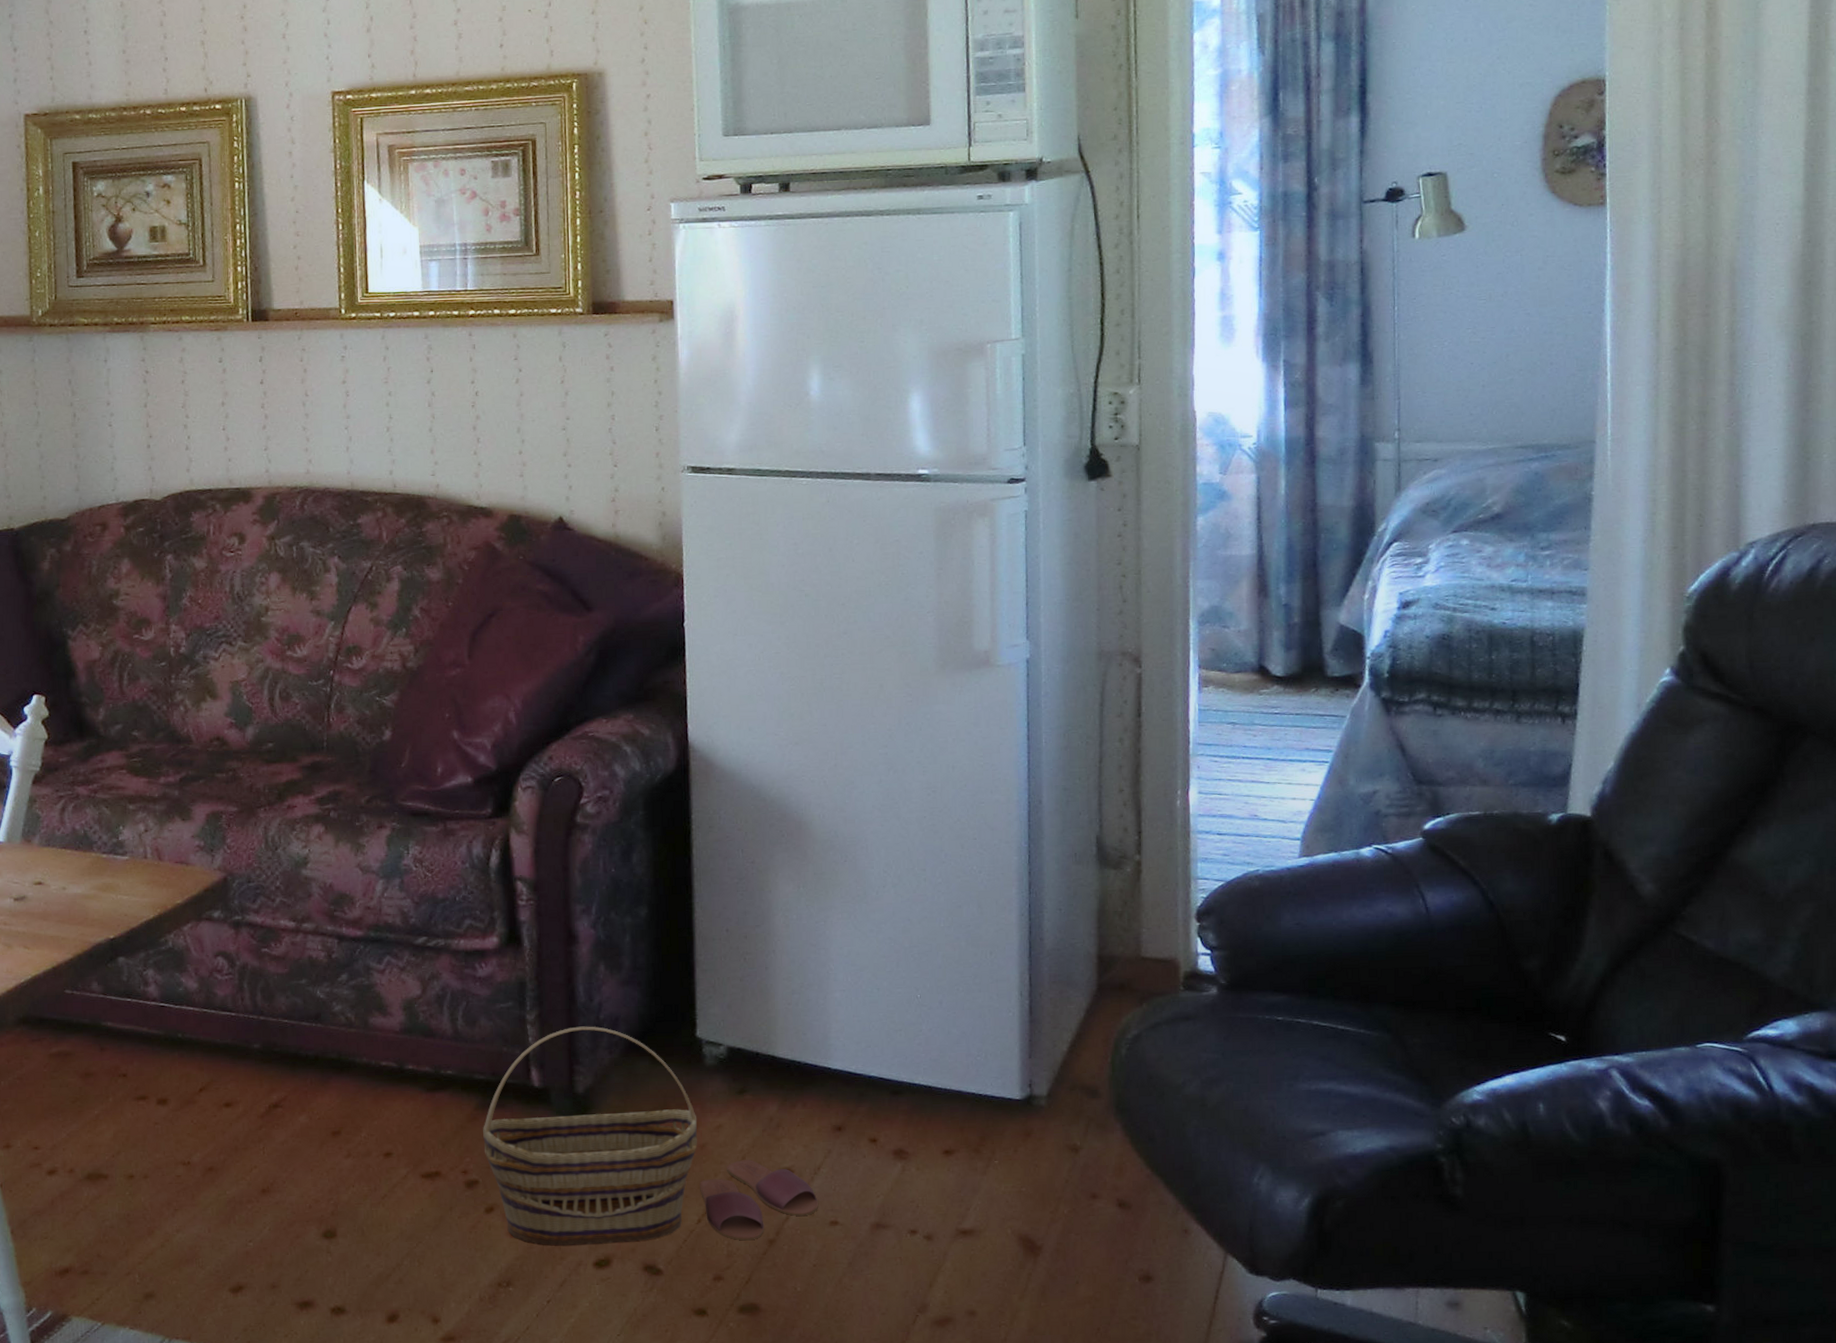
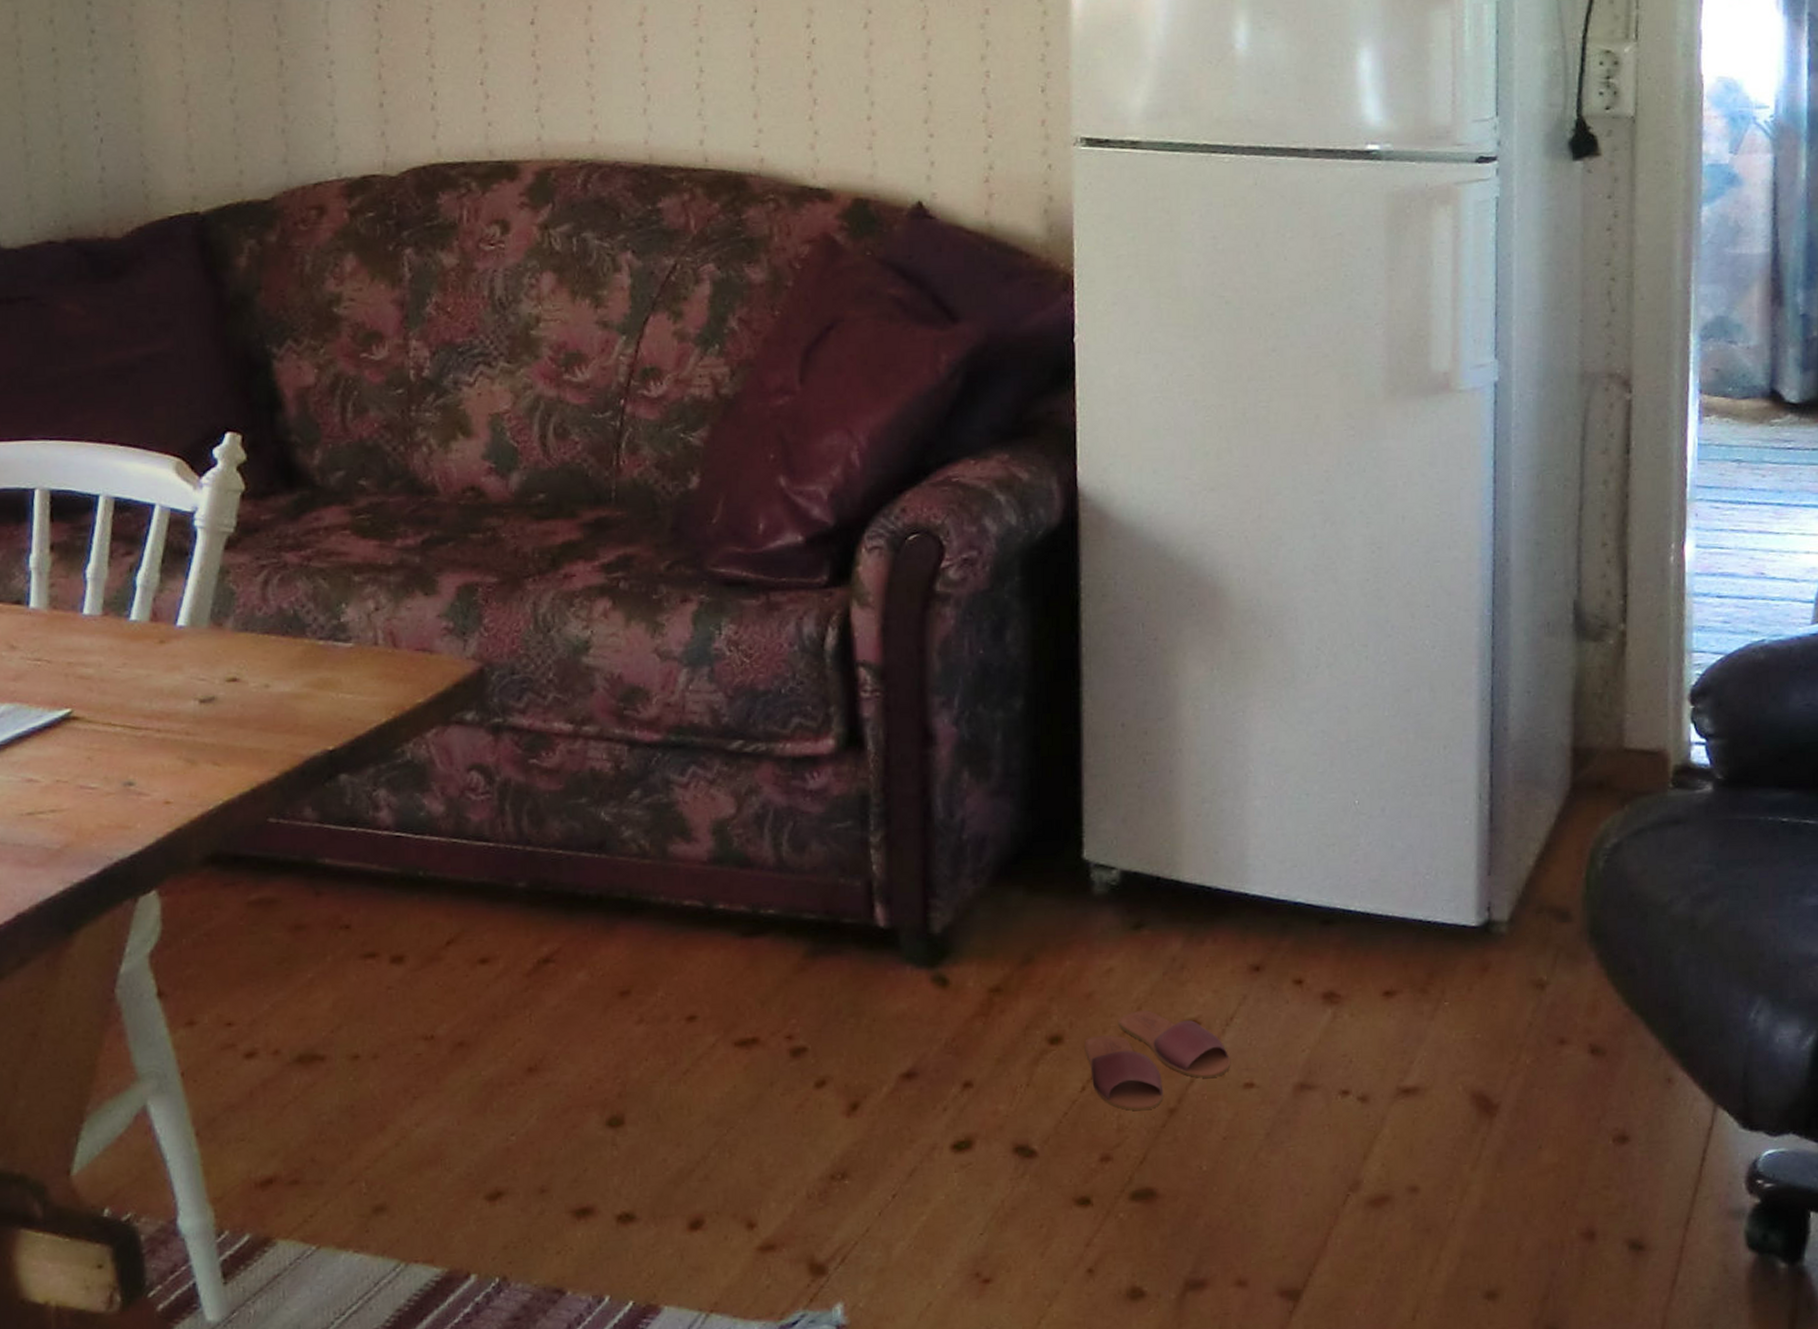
basket: present [483,1026,698,1246] -> none [813,849,1083,1126]

